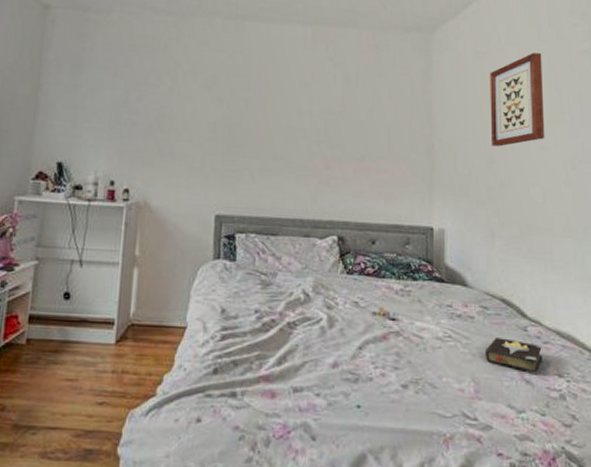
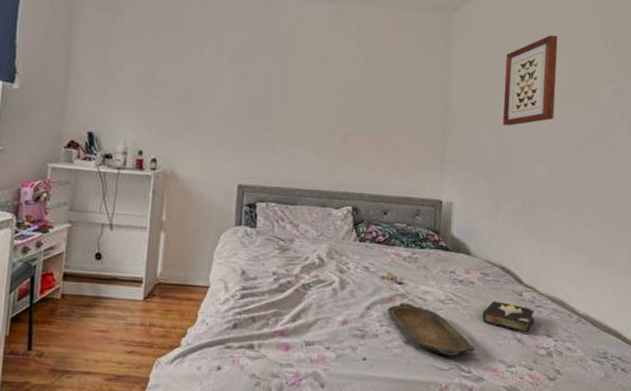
serving tray: none [382,341,480,402] -> present [388,302,475,357]

